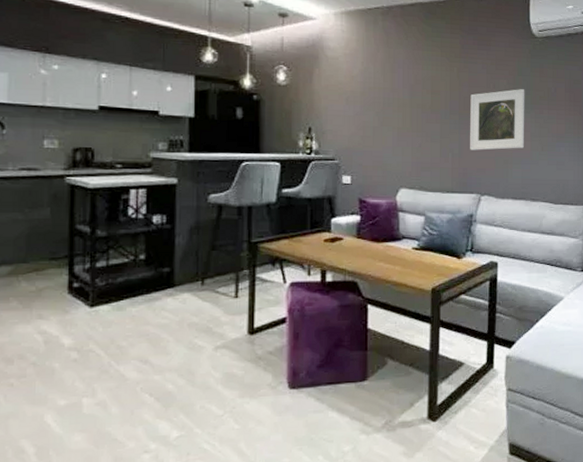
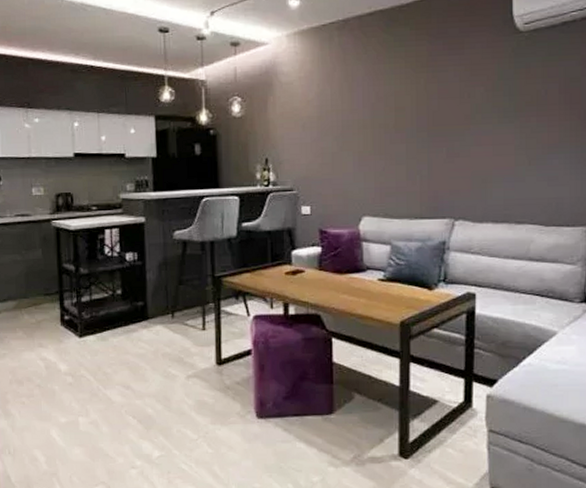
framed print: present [470,89,525,150] -> none [440,95,507,170]

